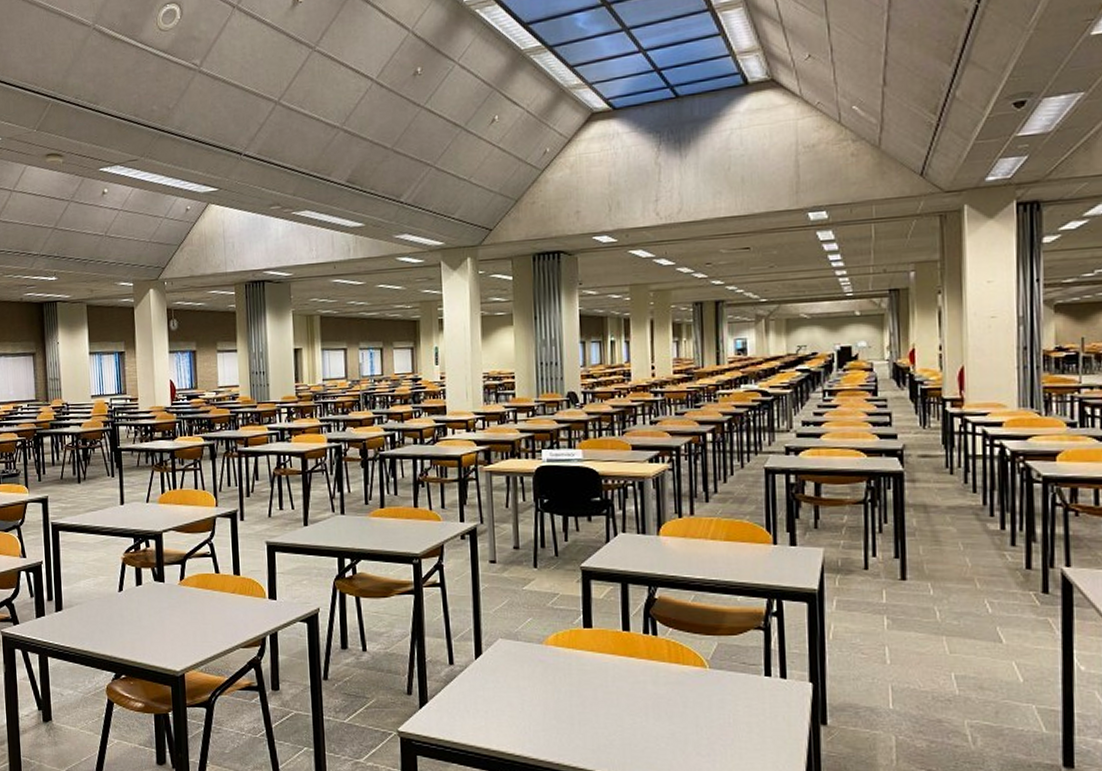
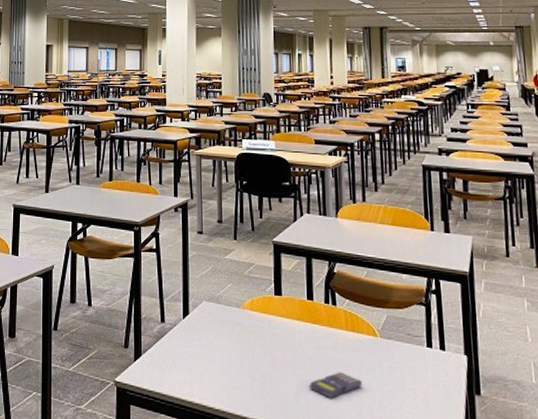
calculator: none [624,707,687,738] -> present [308,371,362,399]

